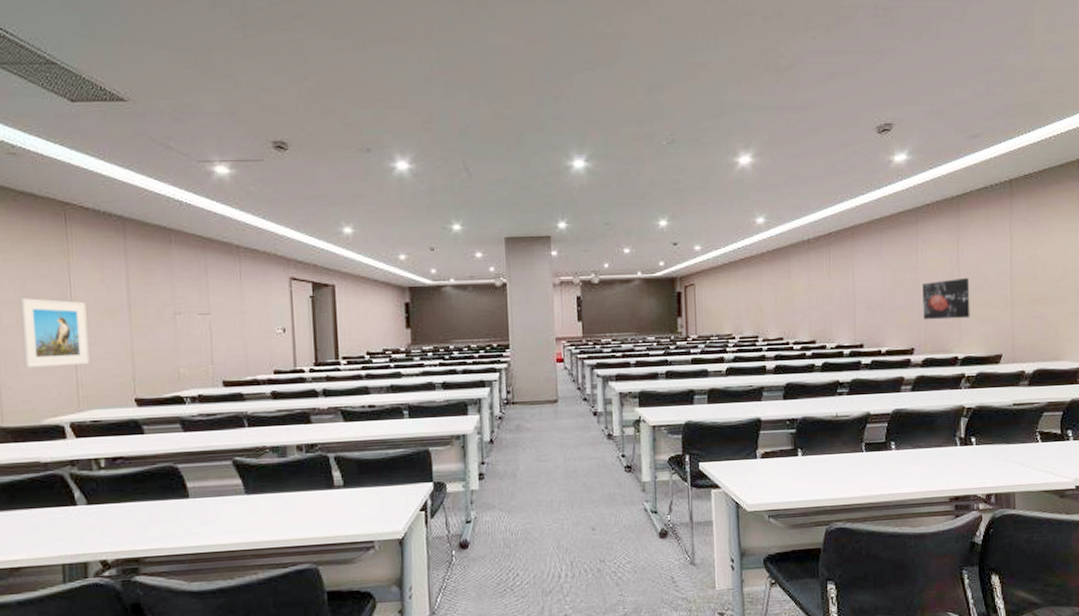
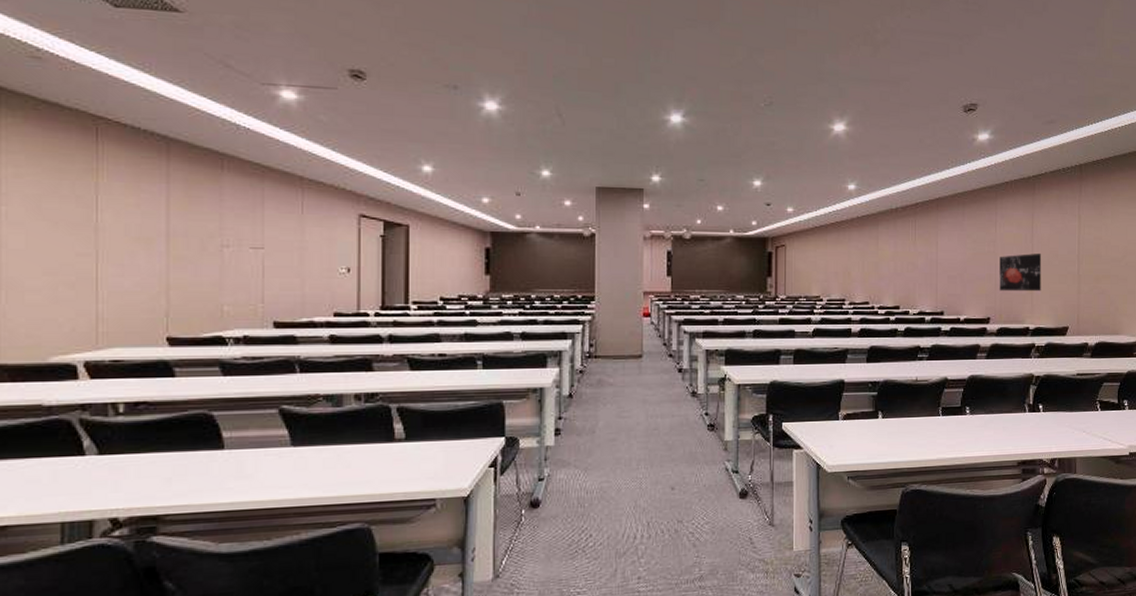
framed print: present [19,298,90,367] -> none [31,219,114,297]

